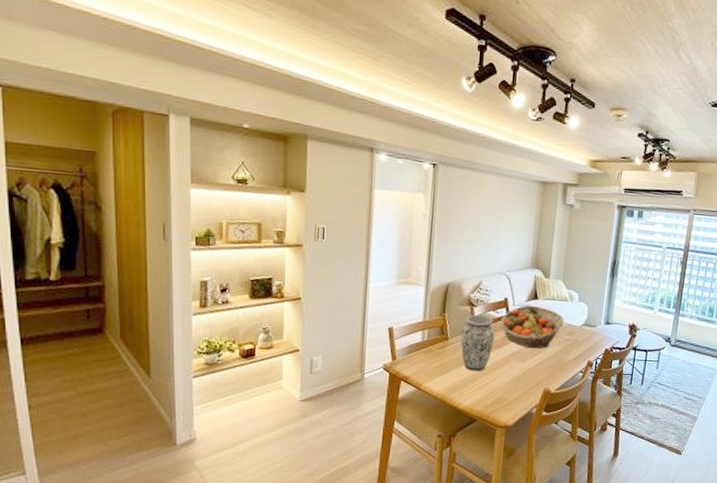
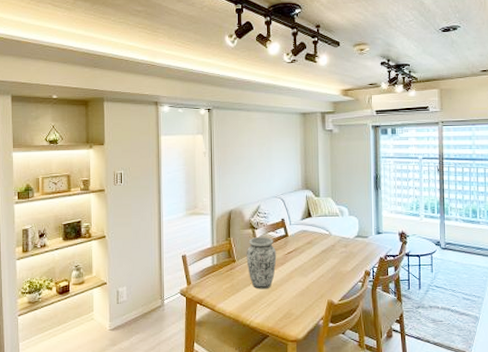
fruit basket: present [500,306,564,348] -> none [280,224,338,262]

